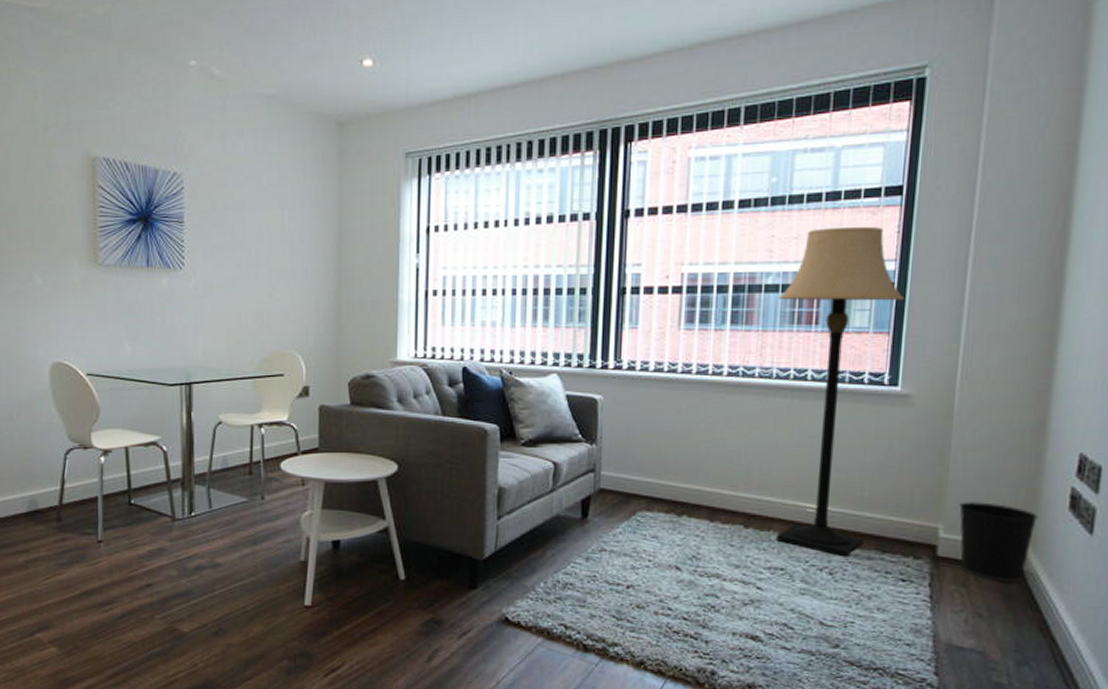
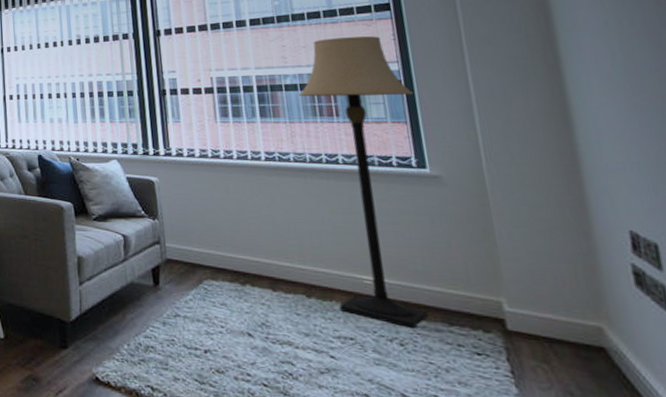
wastebasket: present [959,502,1039,583] -> none [517,277,608,361]

